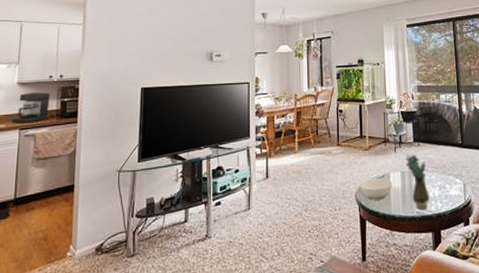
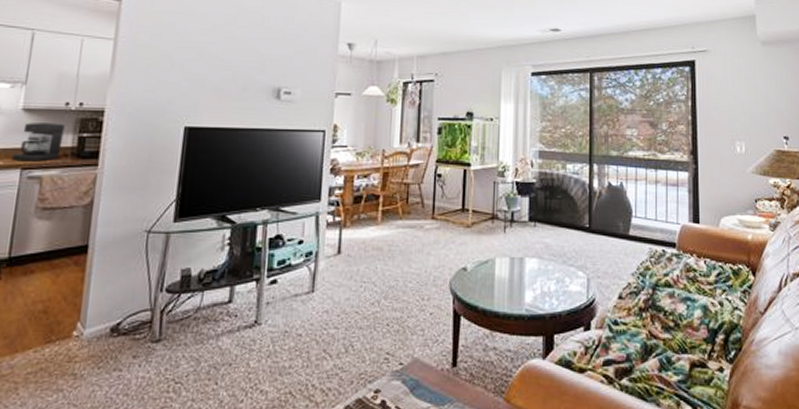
bowl: present [359,178,393,200] -> none [455,263,499,291]
vase: present [405,153,430,210] -> none [517,235,544,307]

